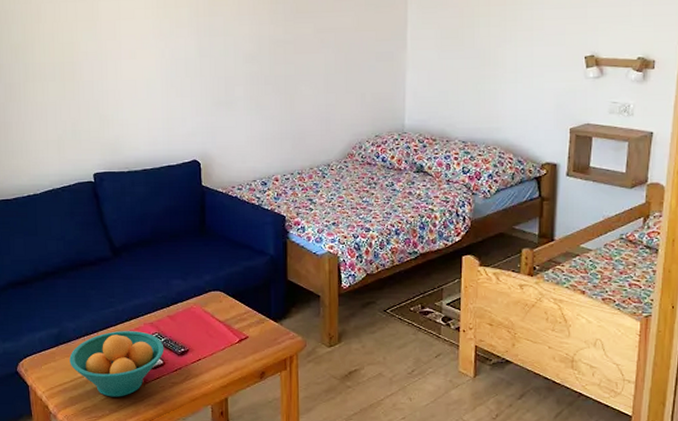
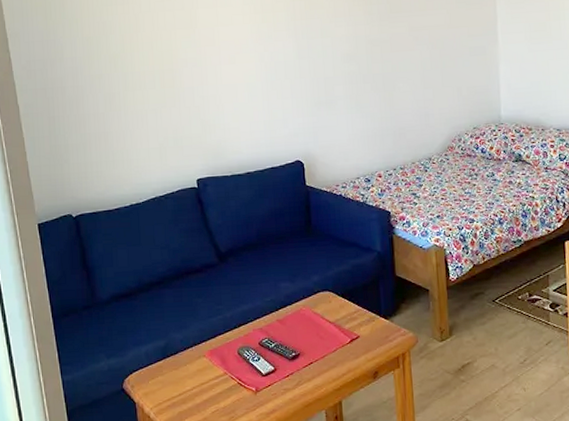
fruit bowl: present [69,331,164,397] -> none [177,337,275,409]

